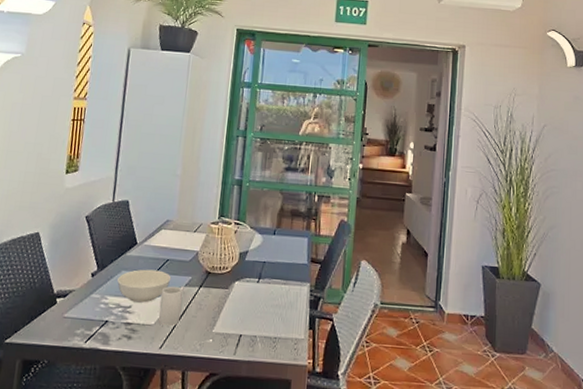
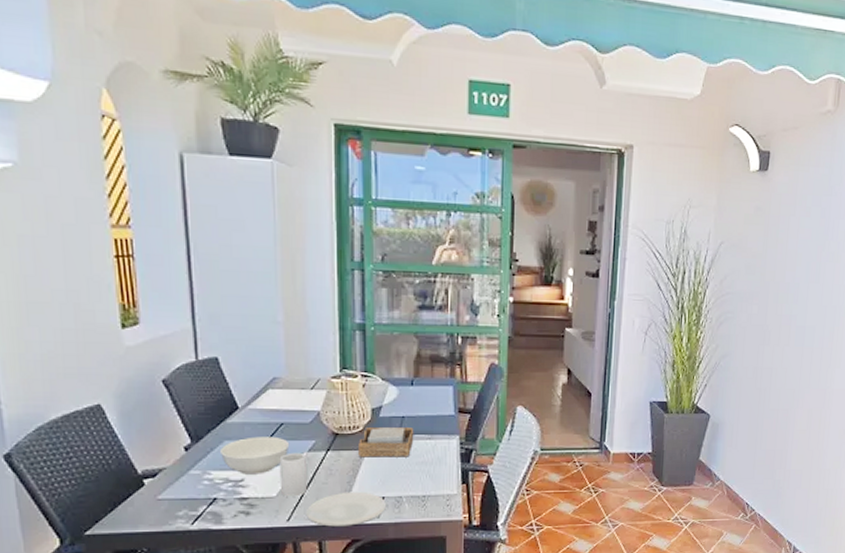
plate: none [176,326,243,360] -> present [307,491,387,527]
napkin holder: none [224,269,273,299] -> present [358,426,414,458]

